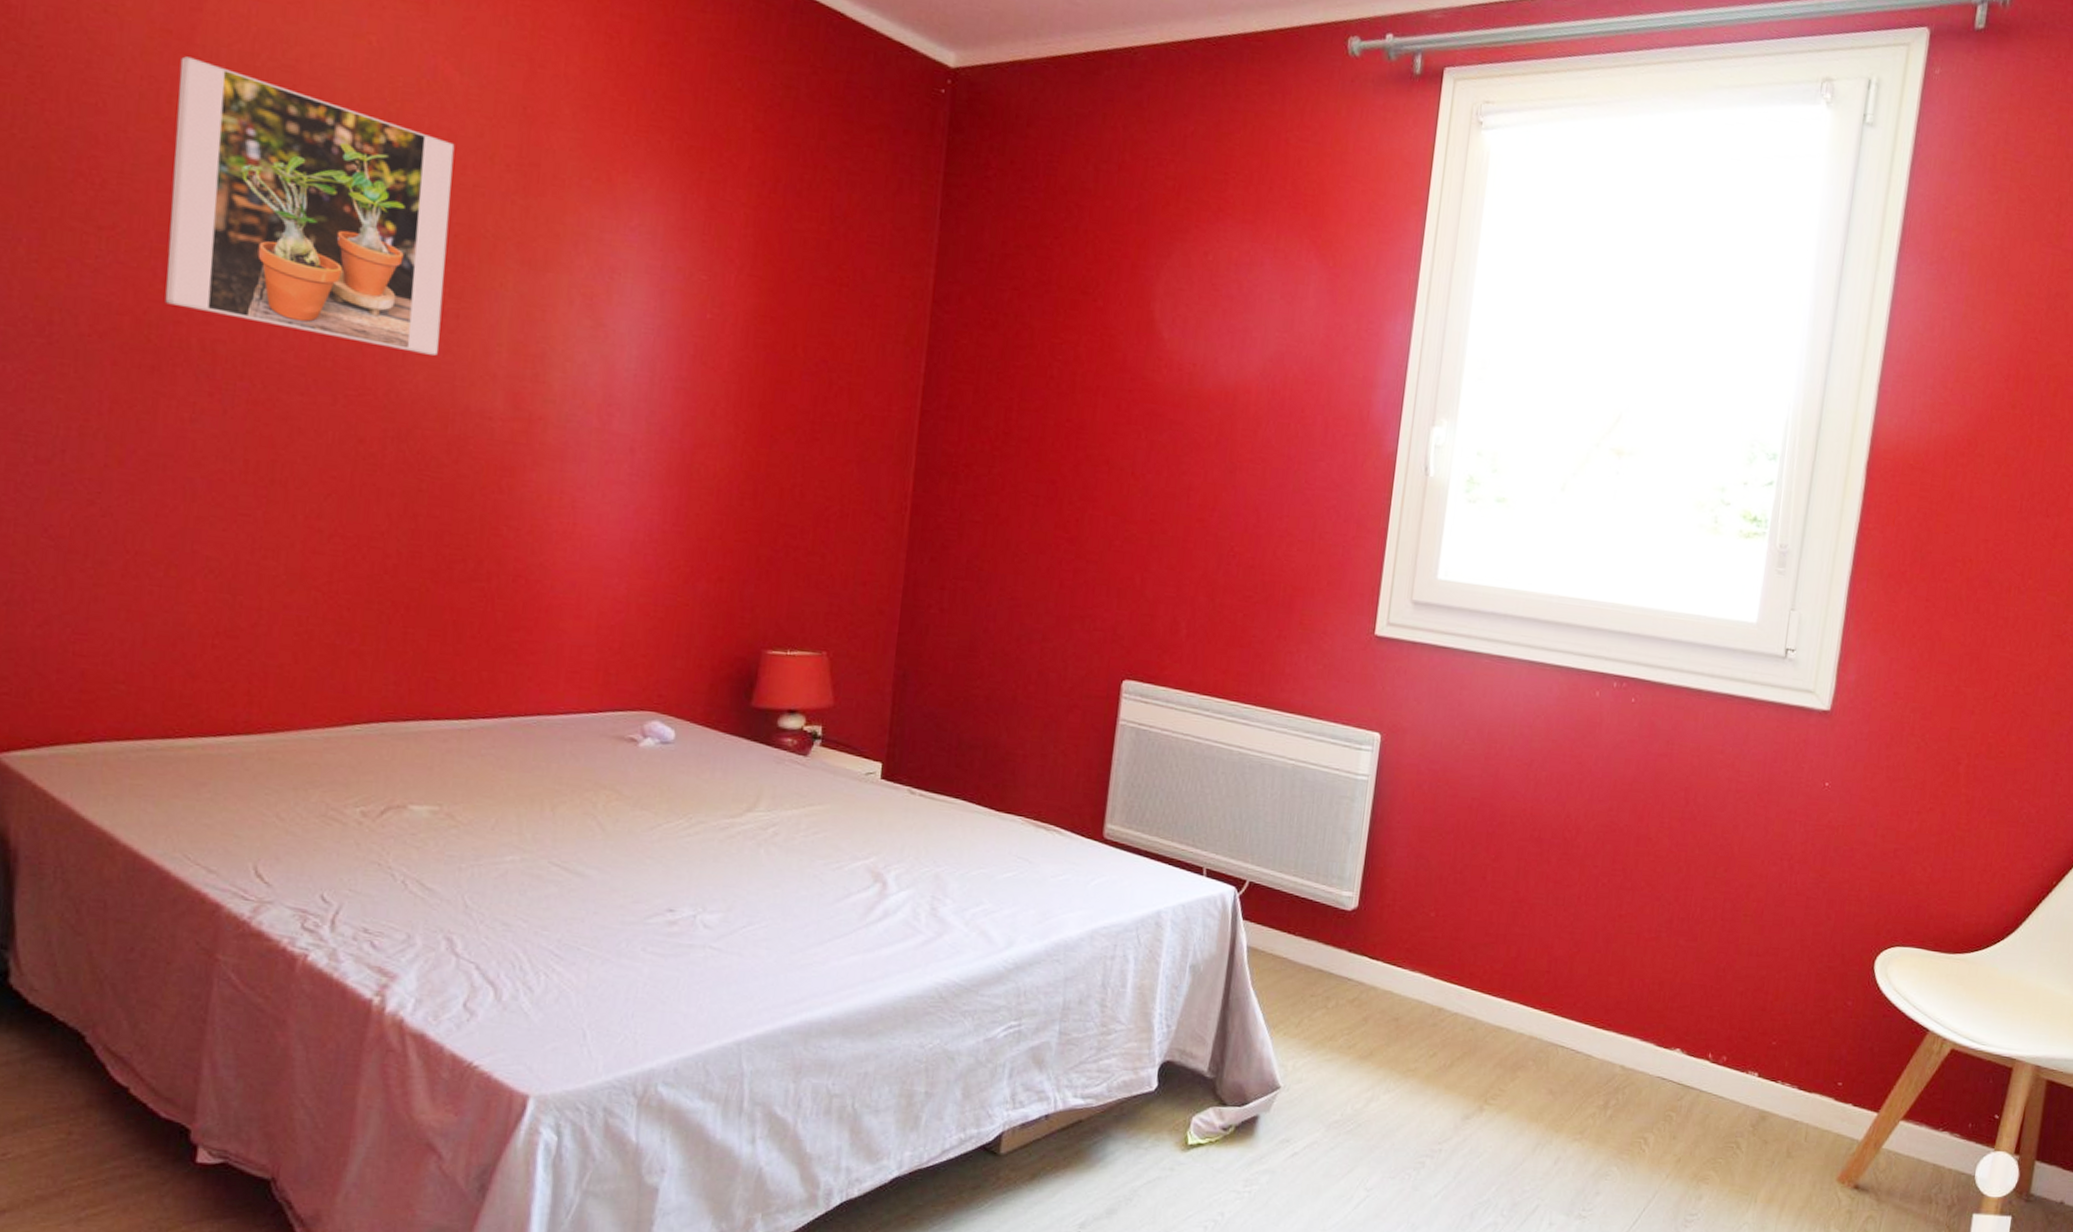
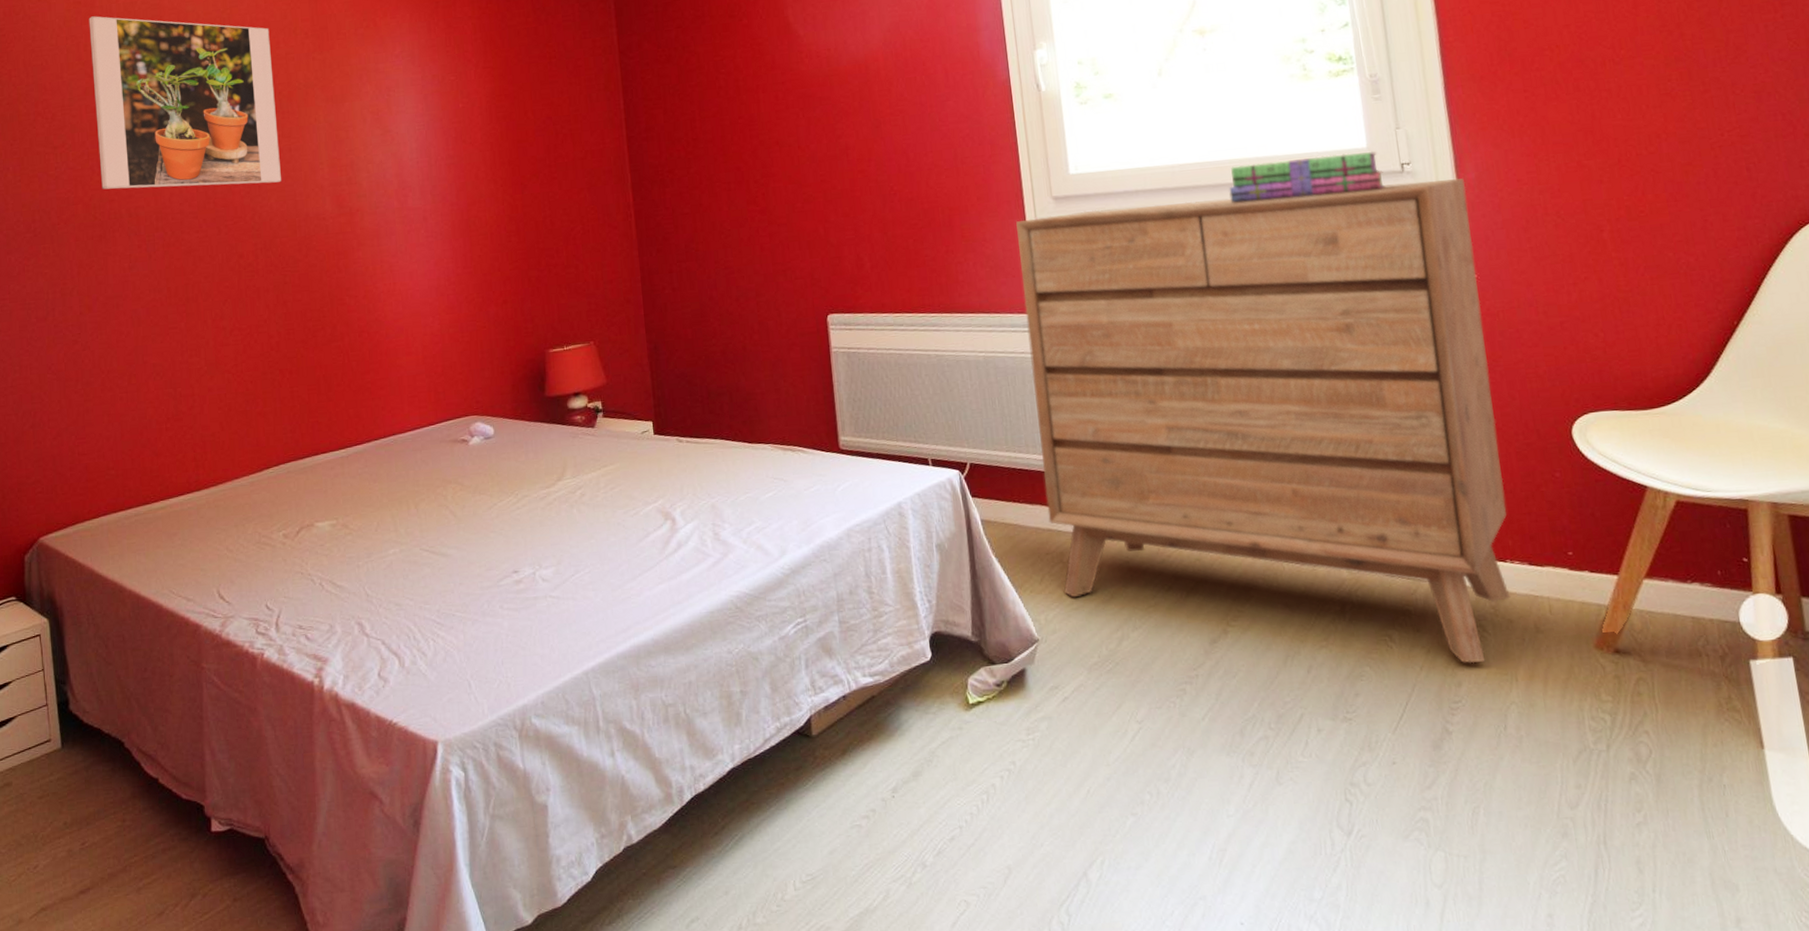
dresser: none [1321,619,1844,1179] -> present [1016,178,1511,664]
stack of books: none [1602,611,1766,672] -> present [1229,152,1384,203]

